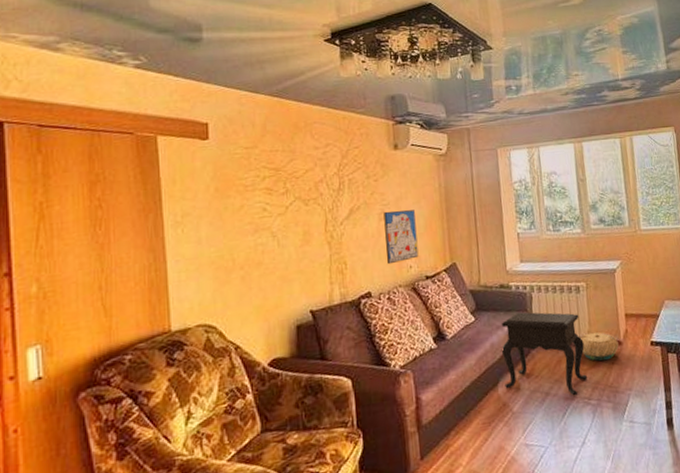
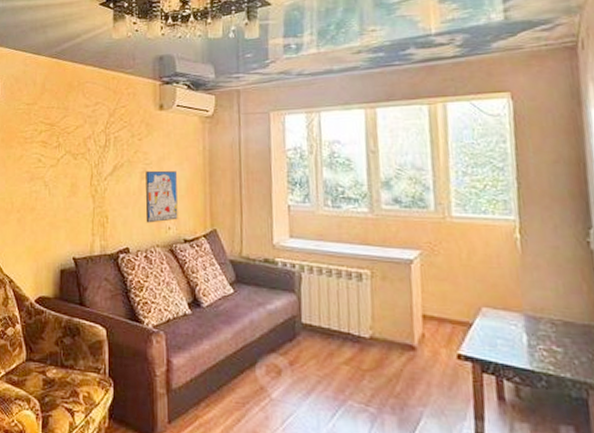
side table: present [501,312,588,396] -> none [261,292,367,398]
basket: present [579,332,619,361] -> none [358,329,411,365]

